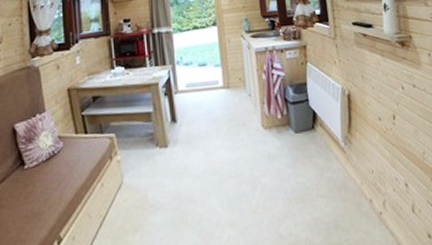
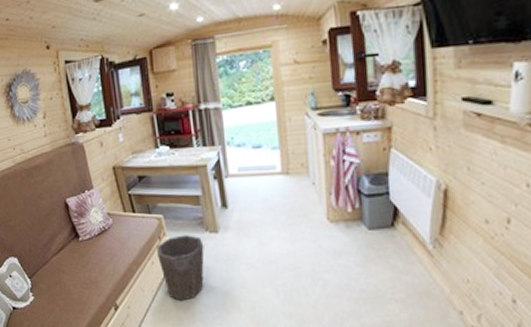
waste bin: none [107,152,154,223] -> present [157,235,205,301]

